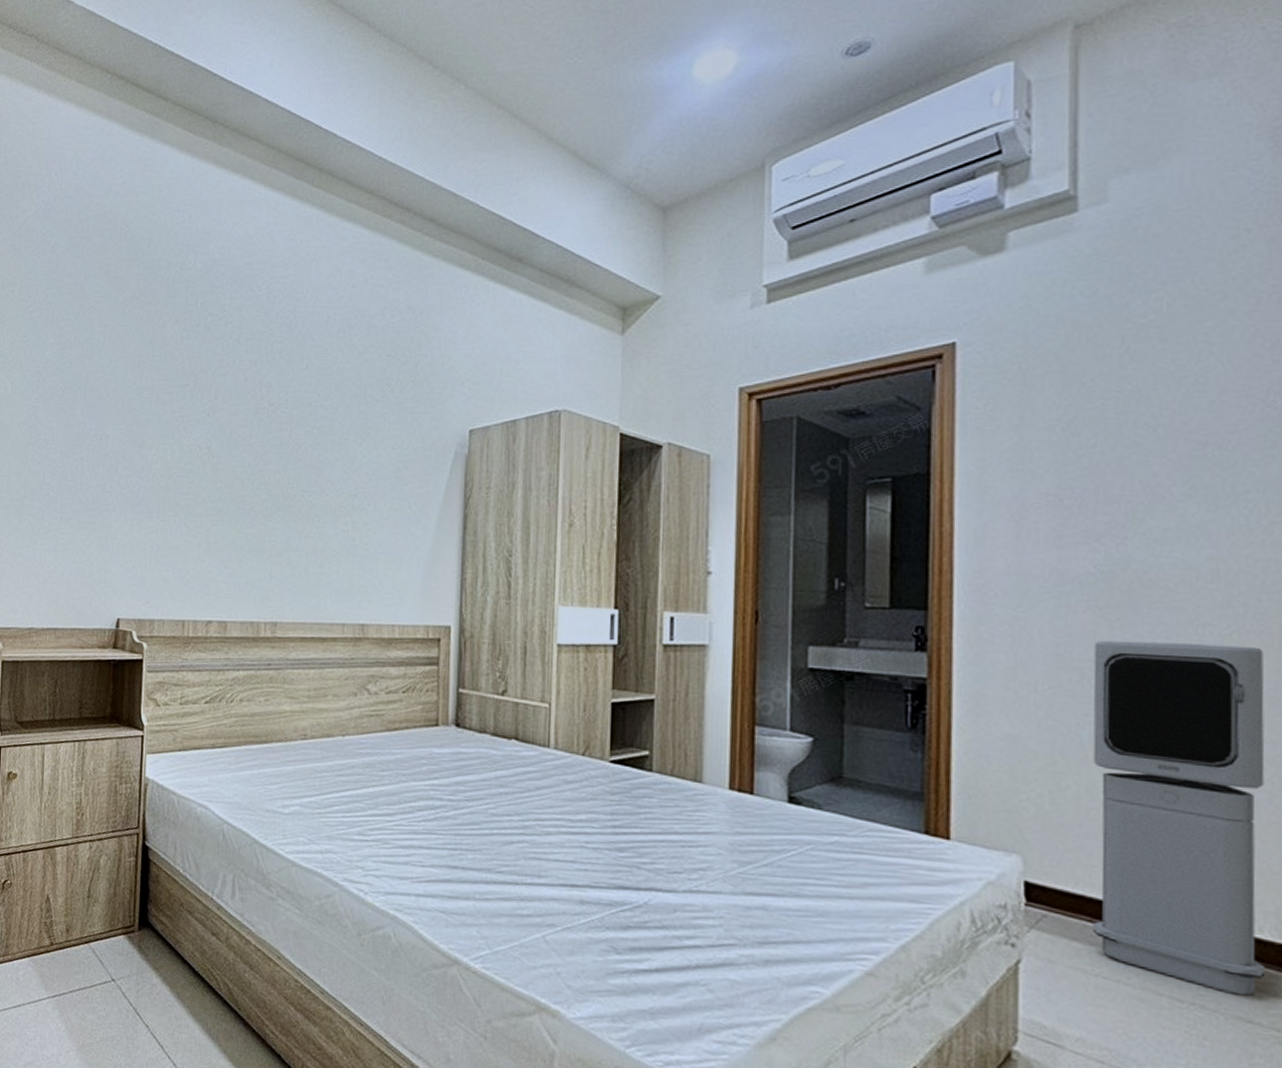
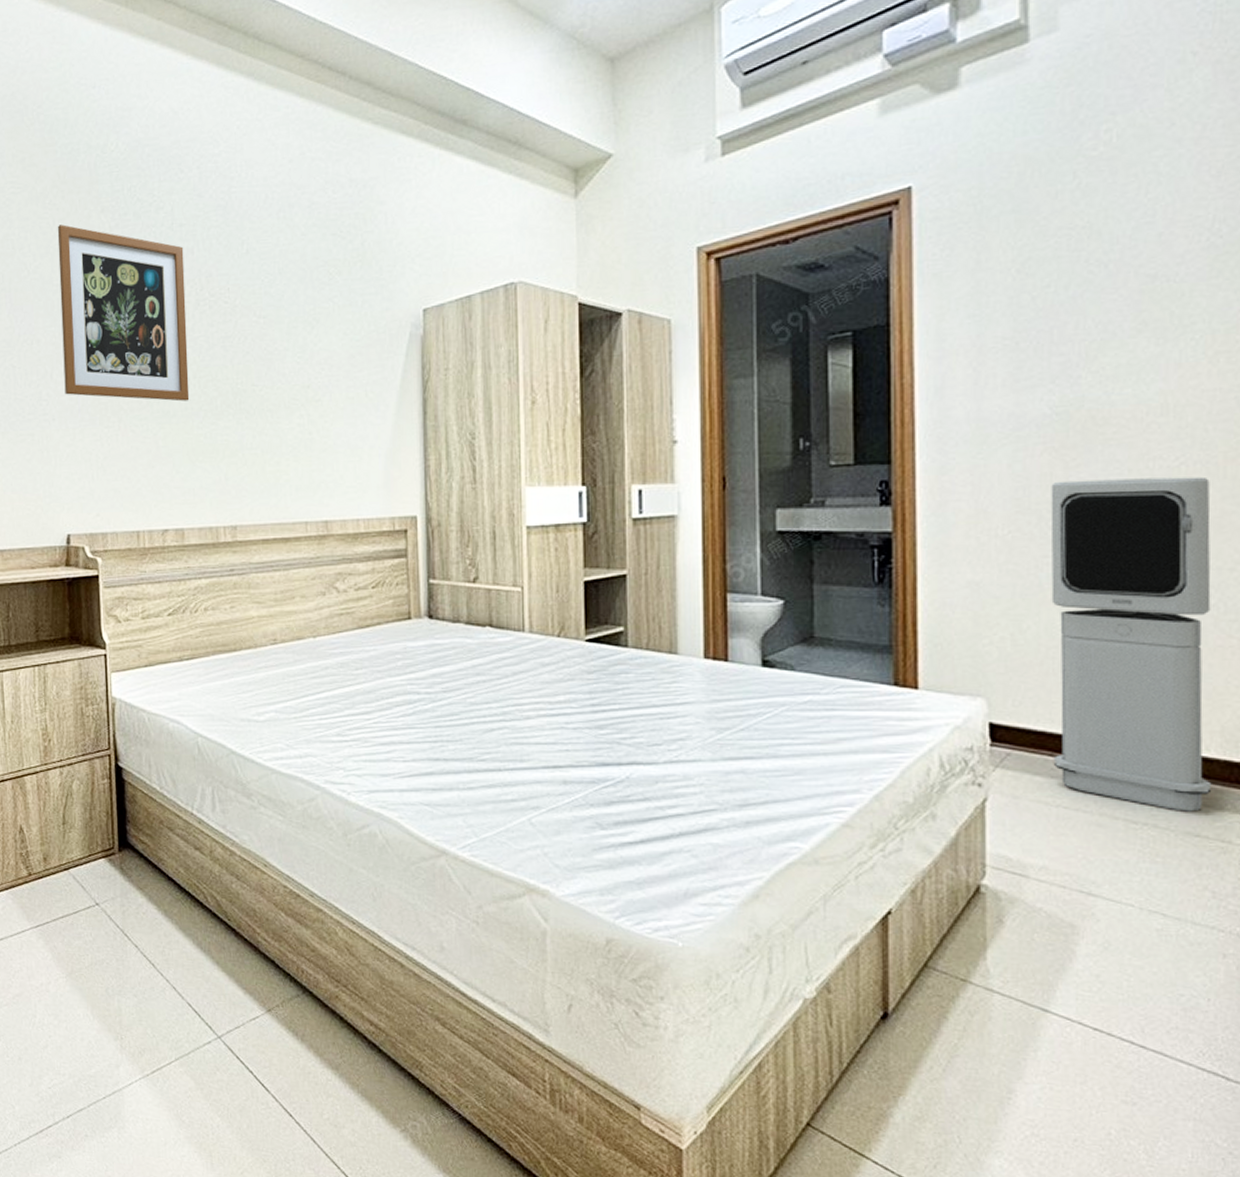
wall art: none [127,332,248,501] -> present [57,224,190,402]

